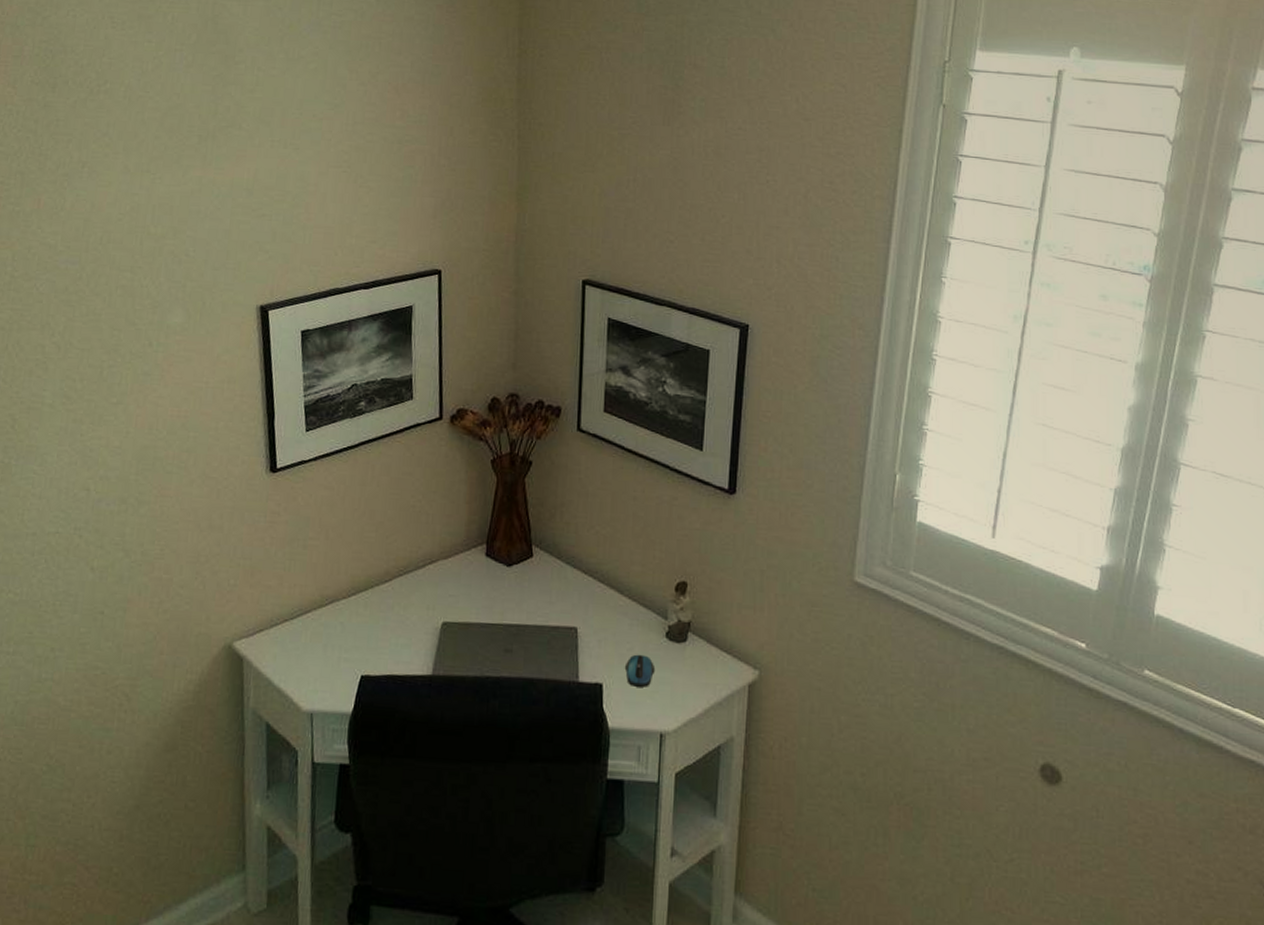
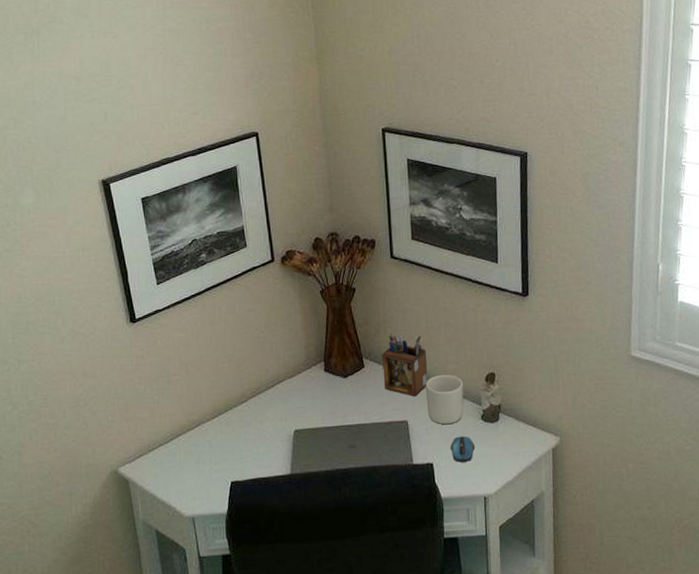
desk organizer: none [553,521,607,600] -> present [382,334,427,397]
mug: none [602,576,649,639] -> present [425,374,464,425]

